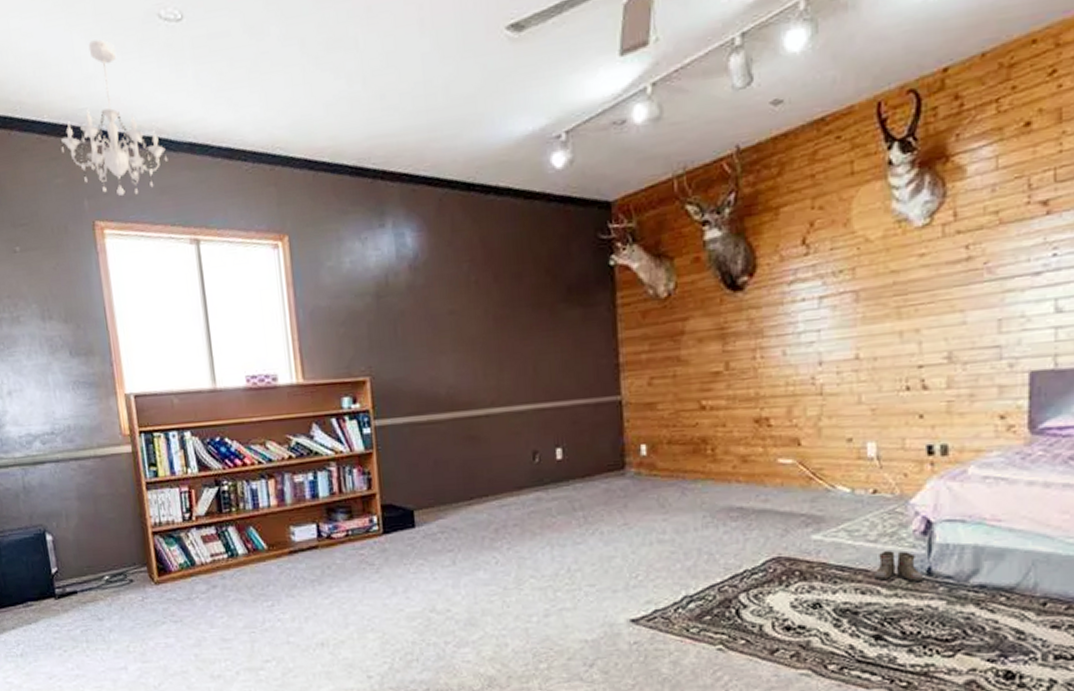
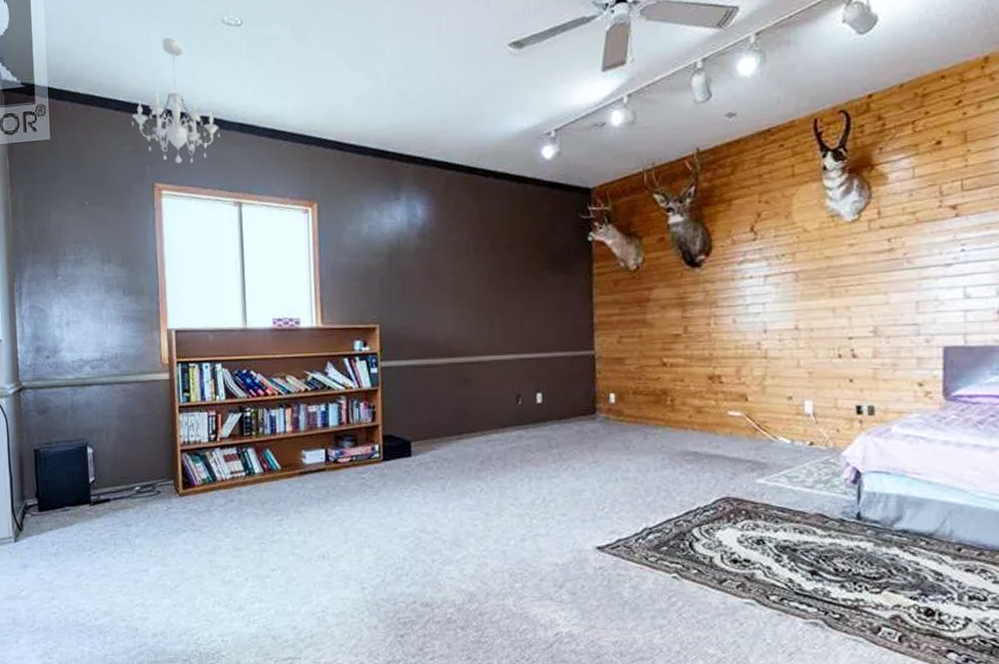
boots: present [874,551,925,581] -> none [811,496,855,524]

